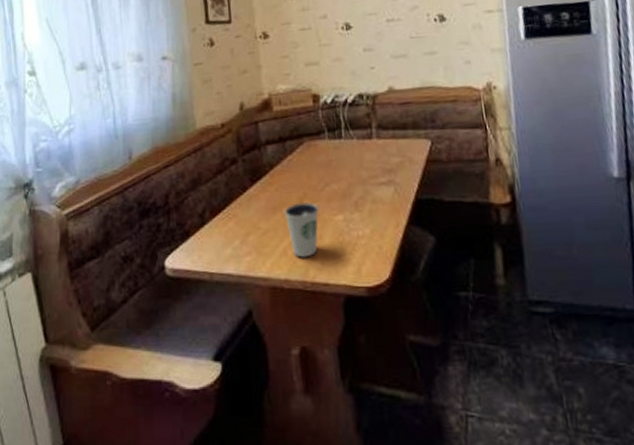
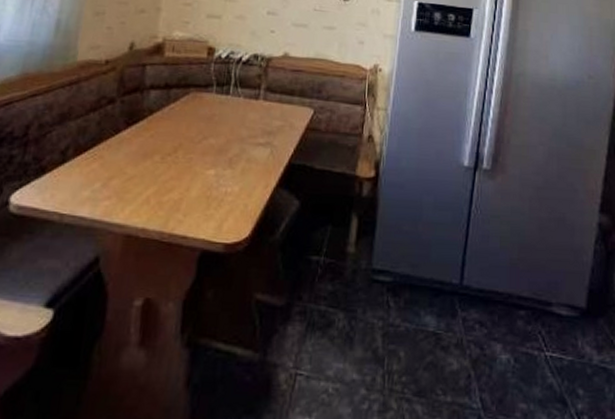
dixie cup: present [284,201,319,258] -> none [155,151,192,208]

